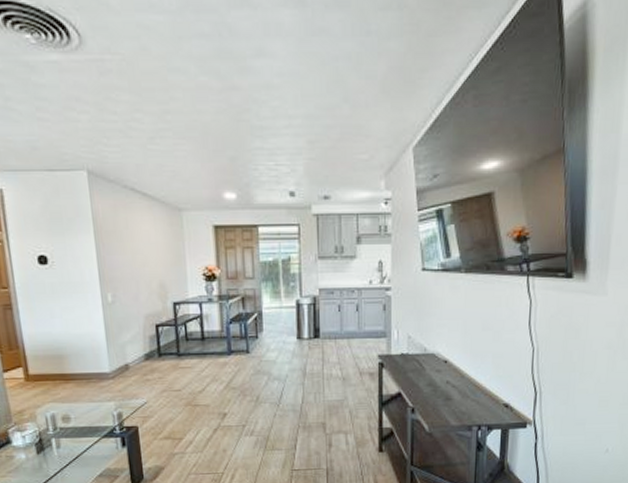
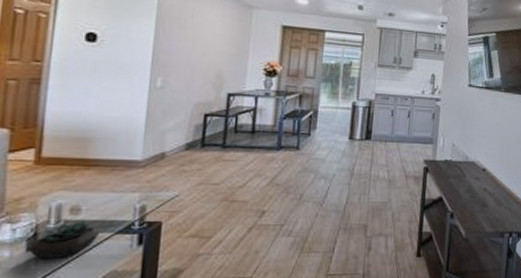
succulent plant: none [37,427,91,460] -> present [27,220,101,259]

